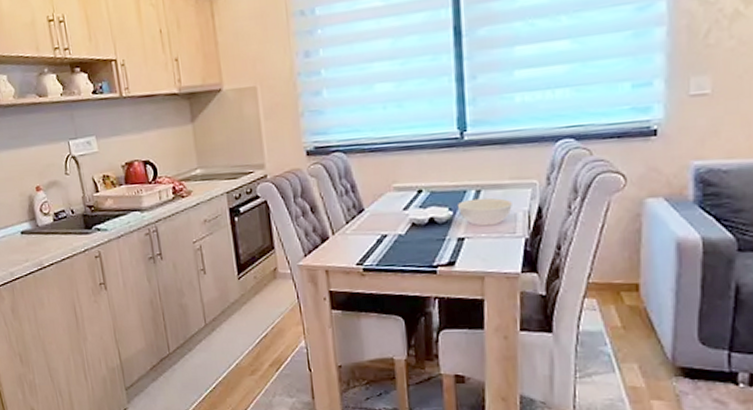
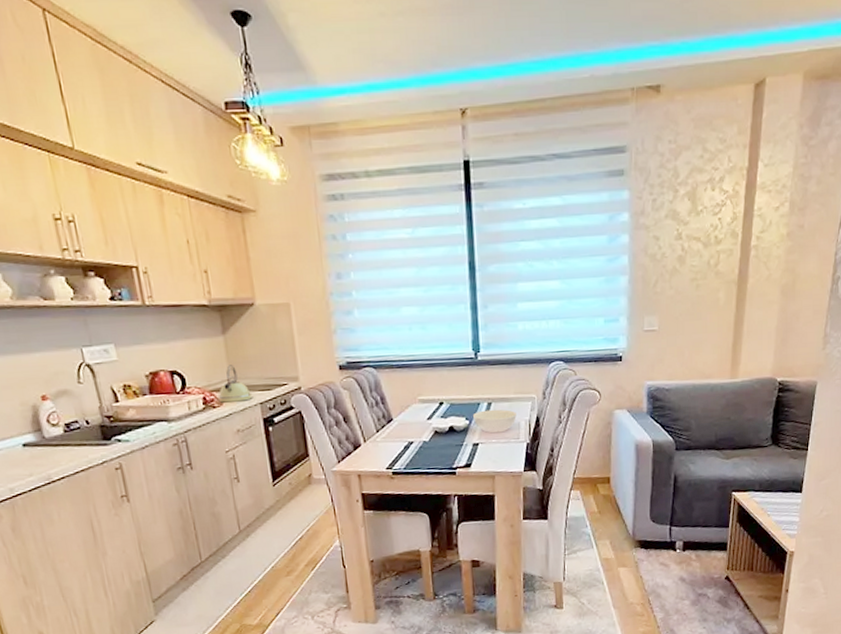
kettle: none [186,153,220,193] -> present [218,365,253,404]

